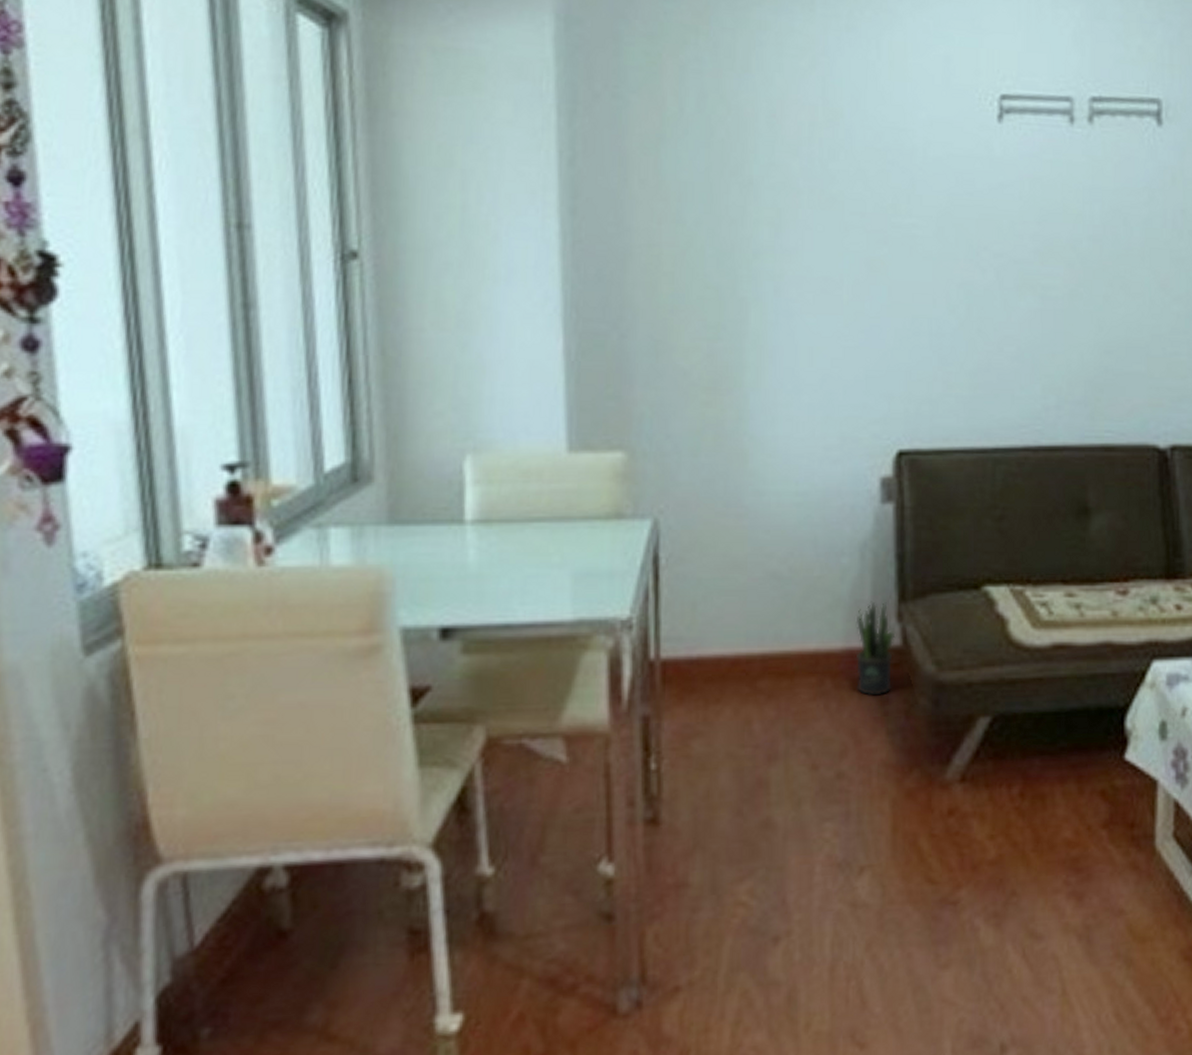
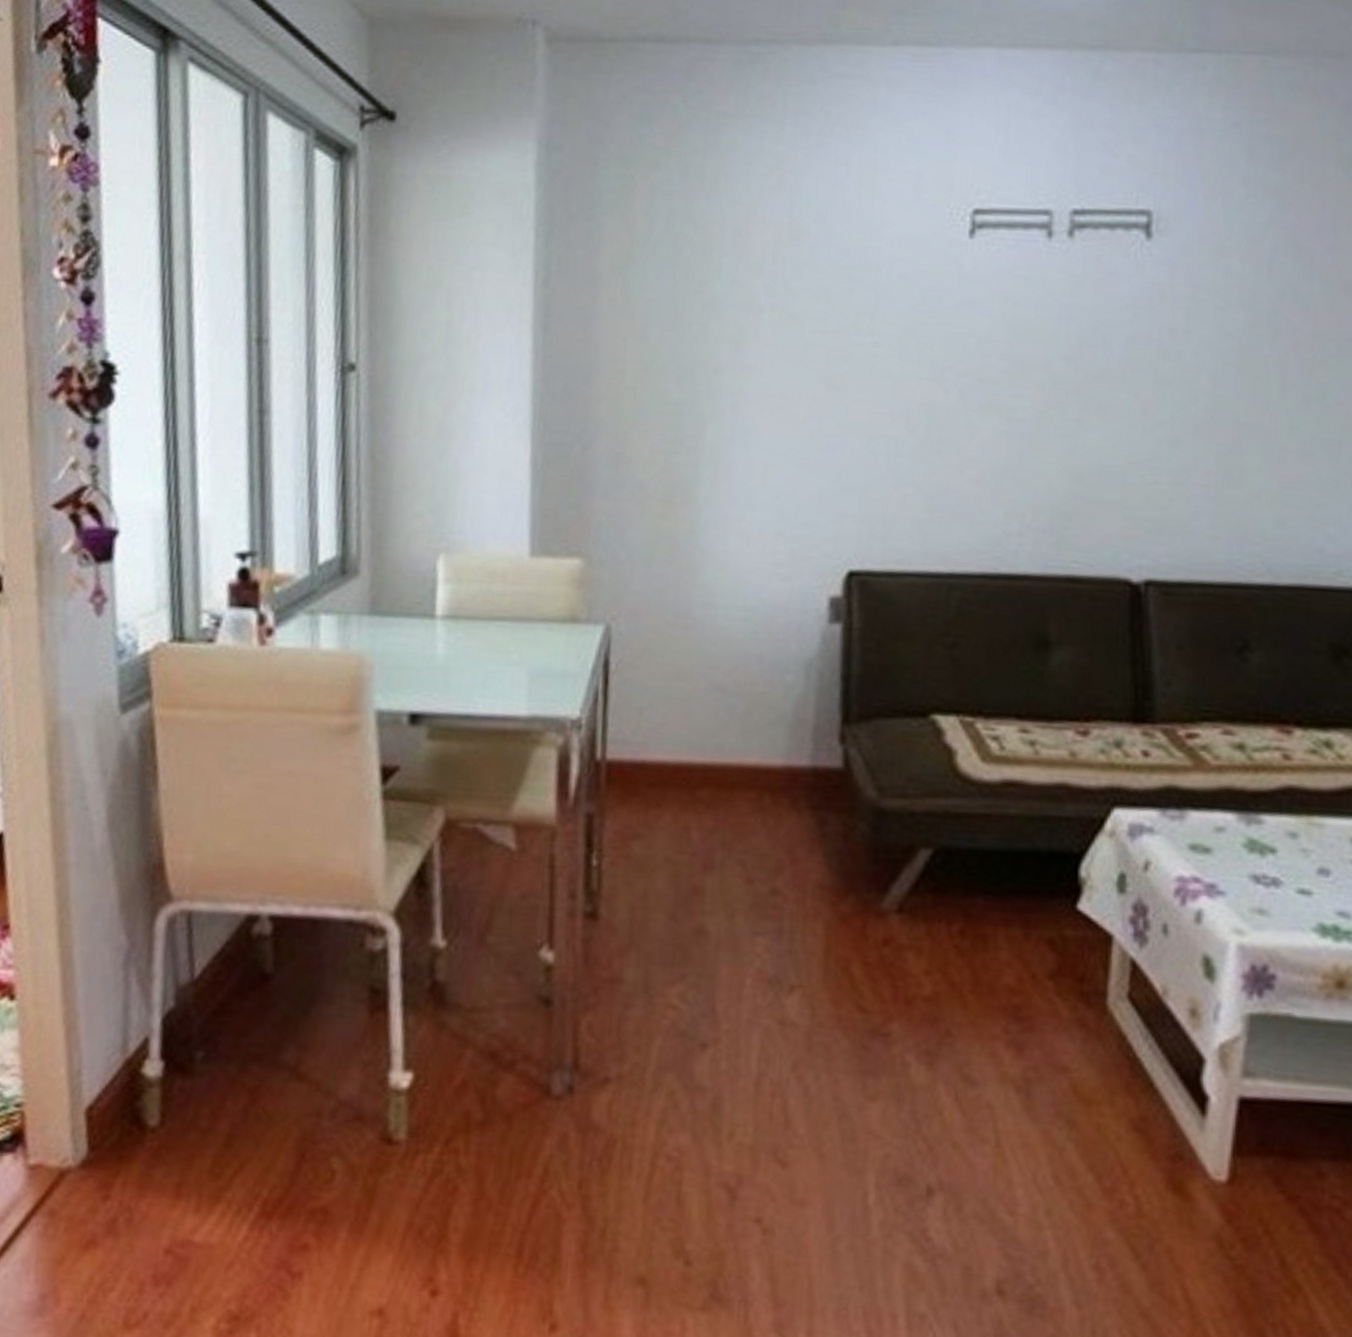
potted plant: present [855,601,896,696] -> none [795,720,838,817]

